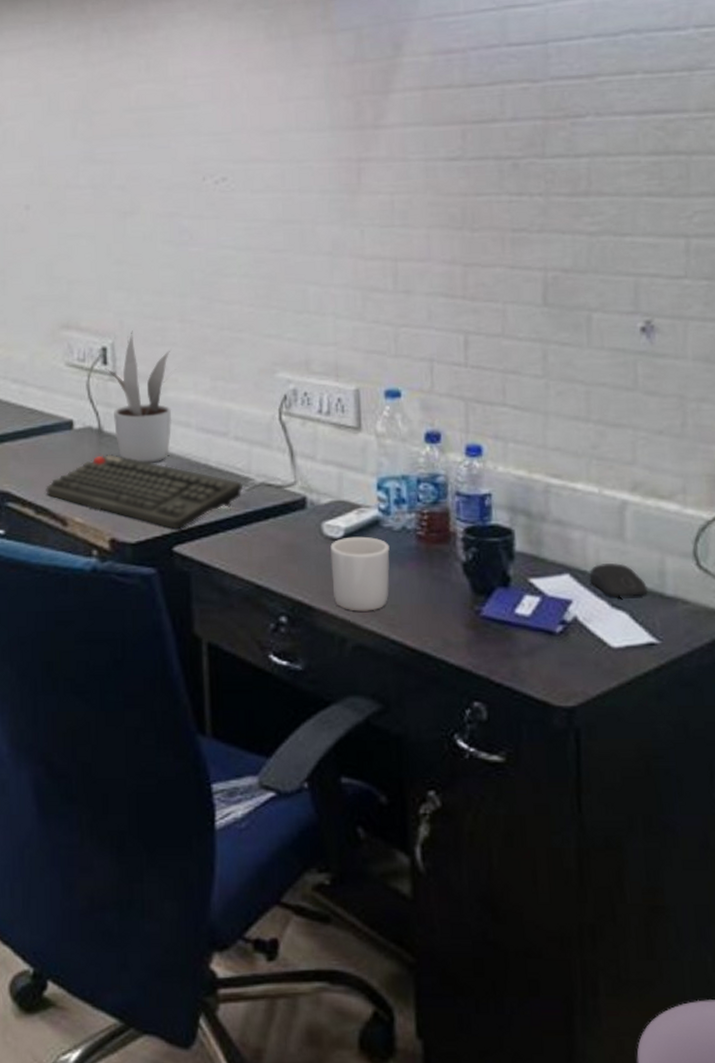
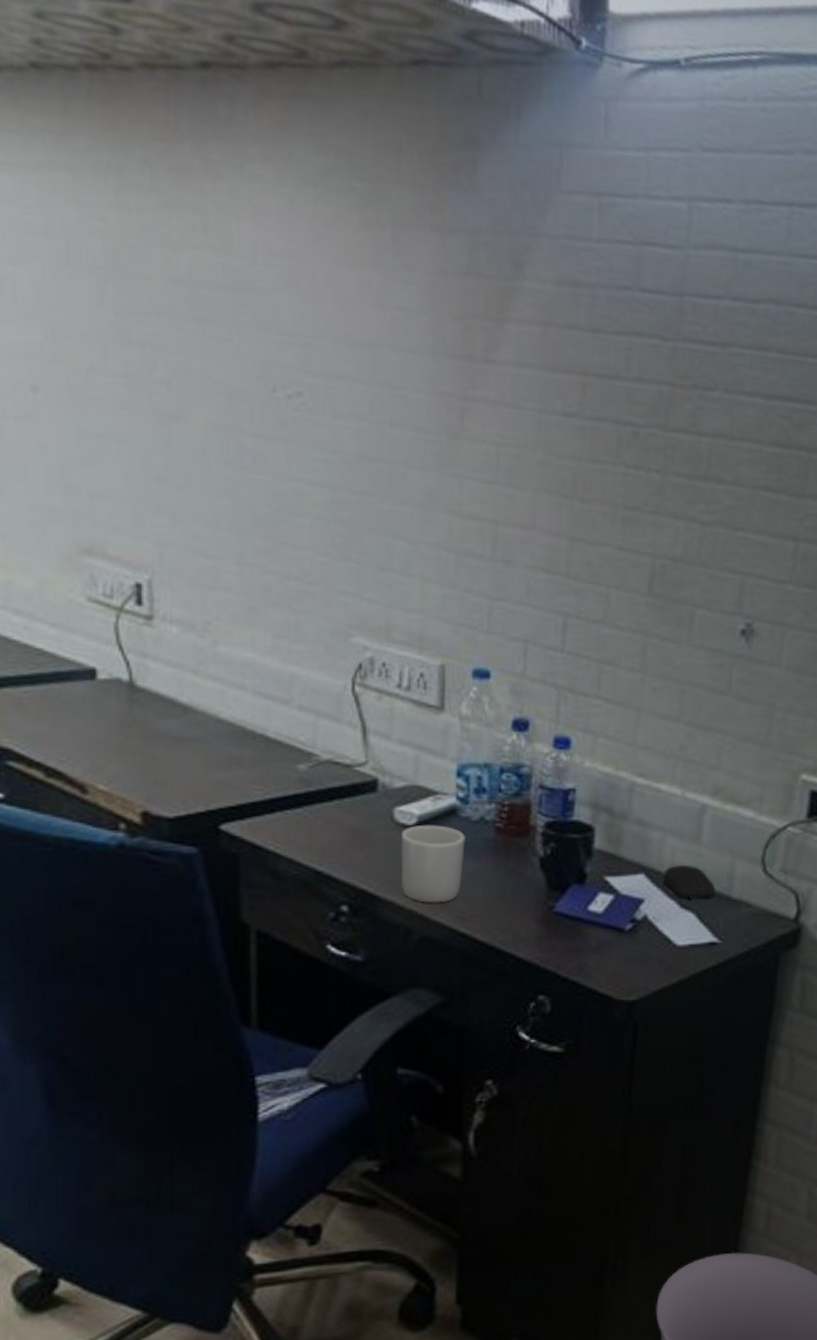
computer keyboard: present [46,453,244,529] -> none [59,712,306,805]
potted plant: present [105,330,177,463] -> none [139,567,231,728]

